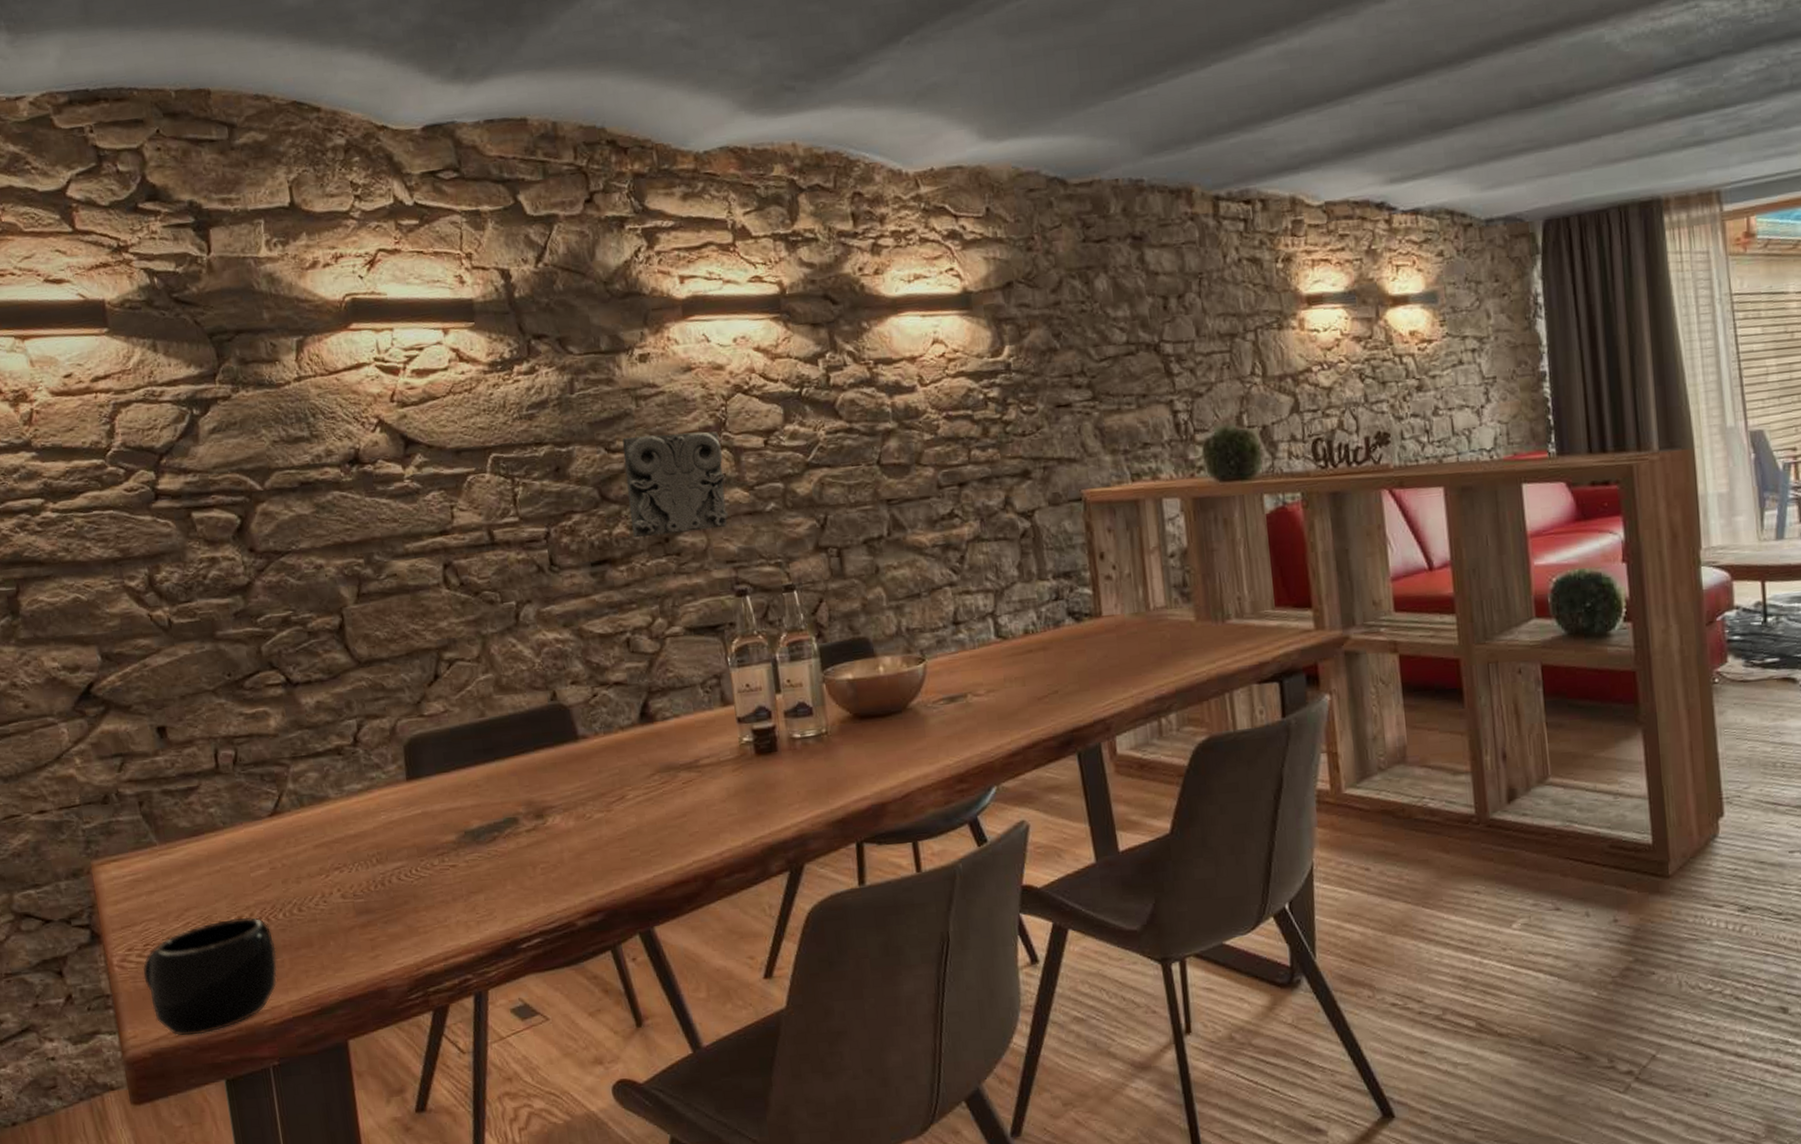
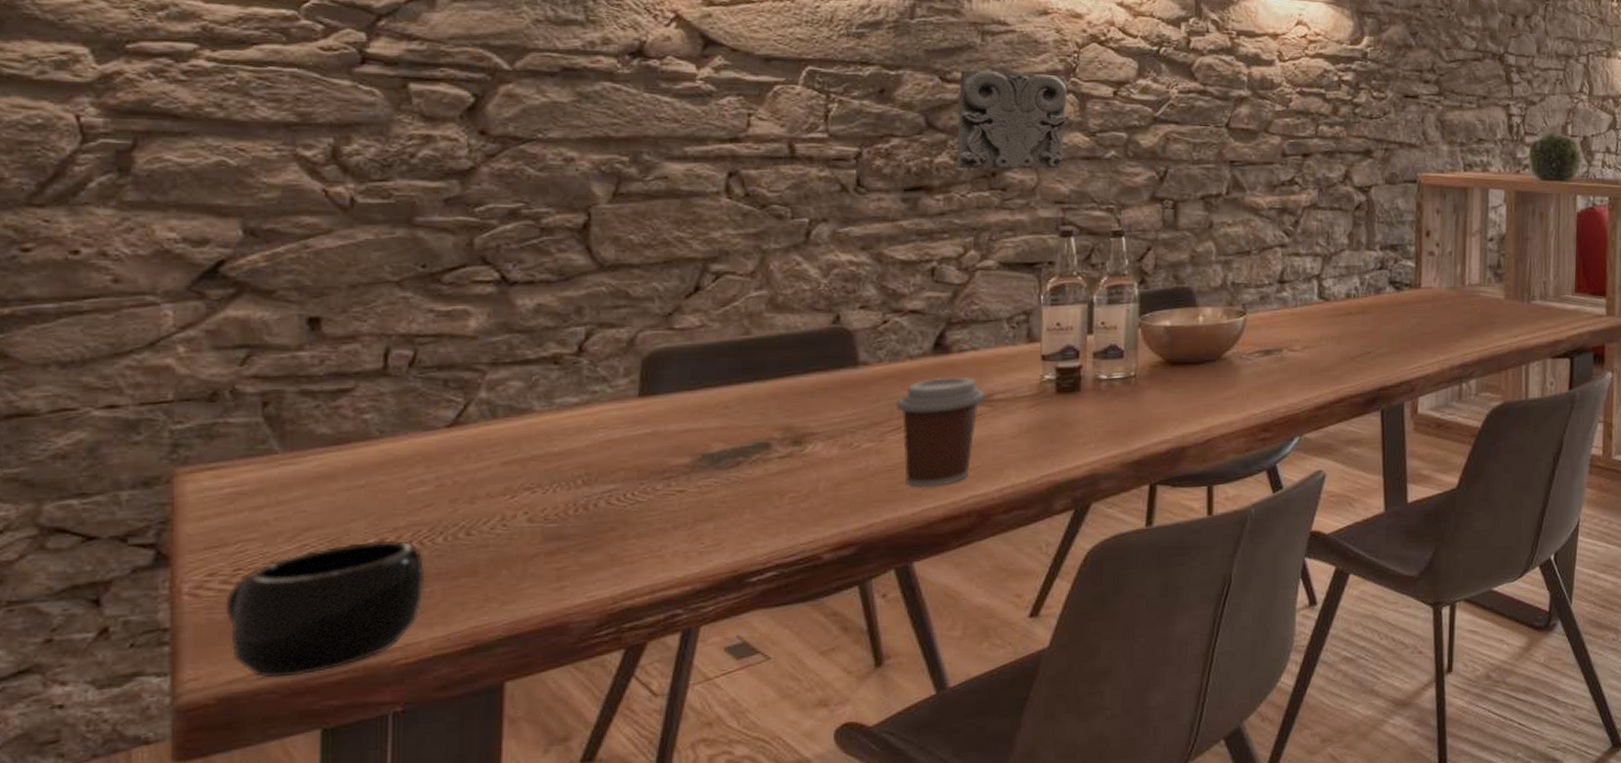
coffee cup: none [615,744,693,854] -> present [895,377,985,488]

